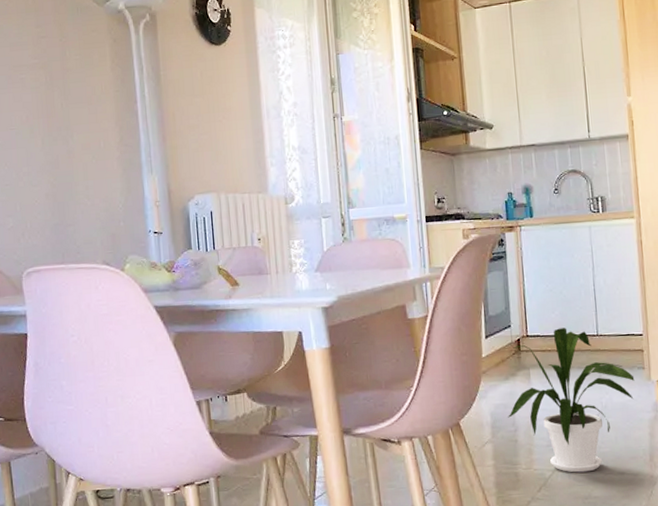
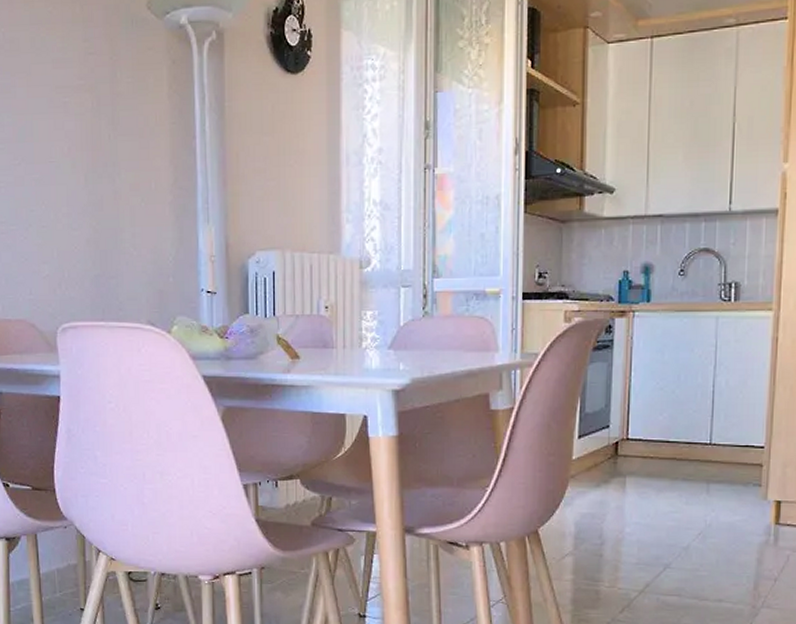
house plant: present [508,328,635,473] -> none [595,433,748,596]

